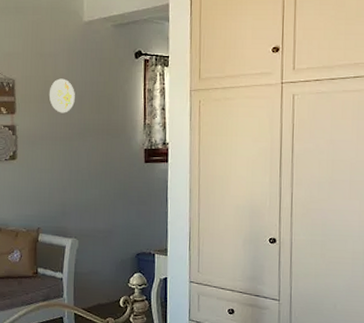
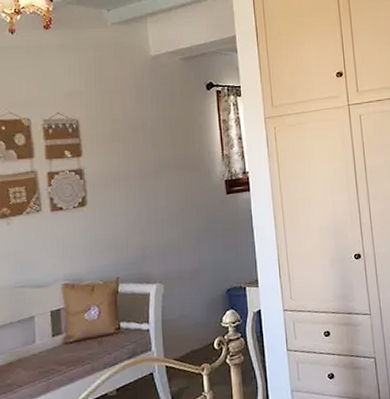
decorative plate: present [49,78,75,113] -> none [118,115,148,152]

